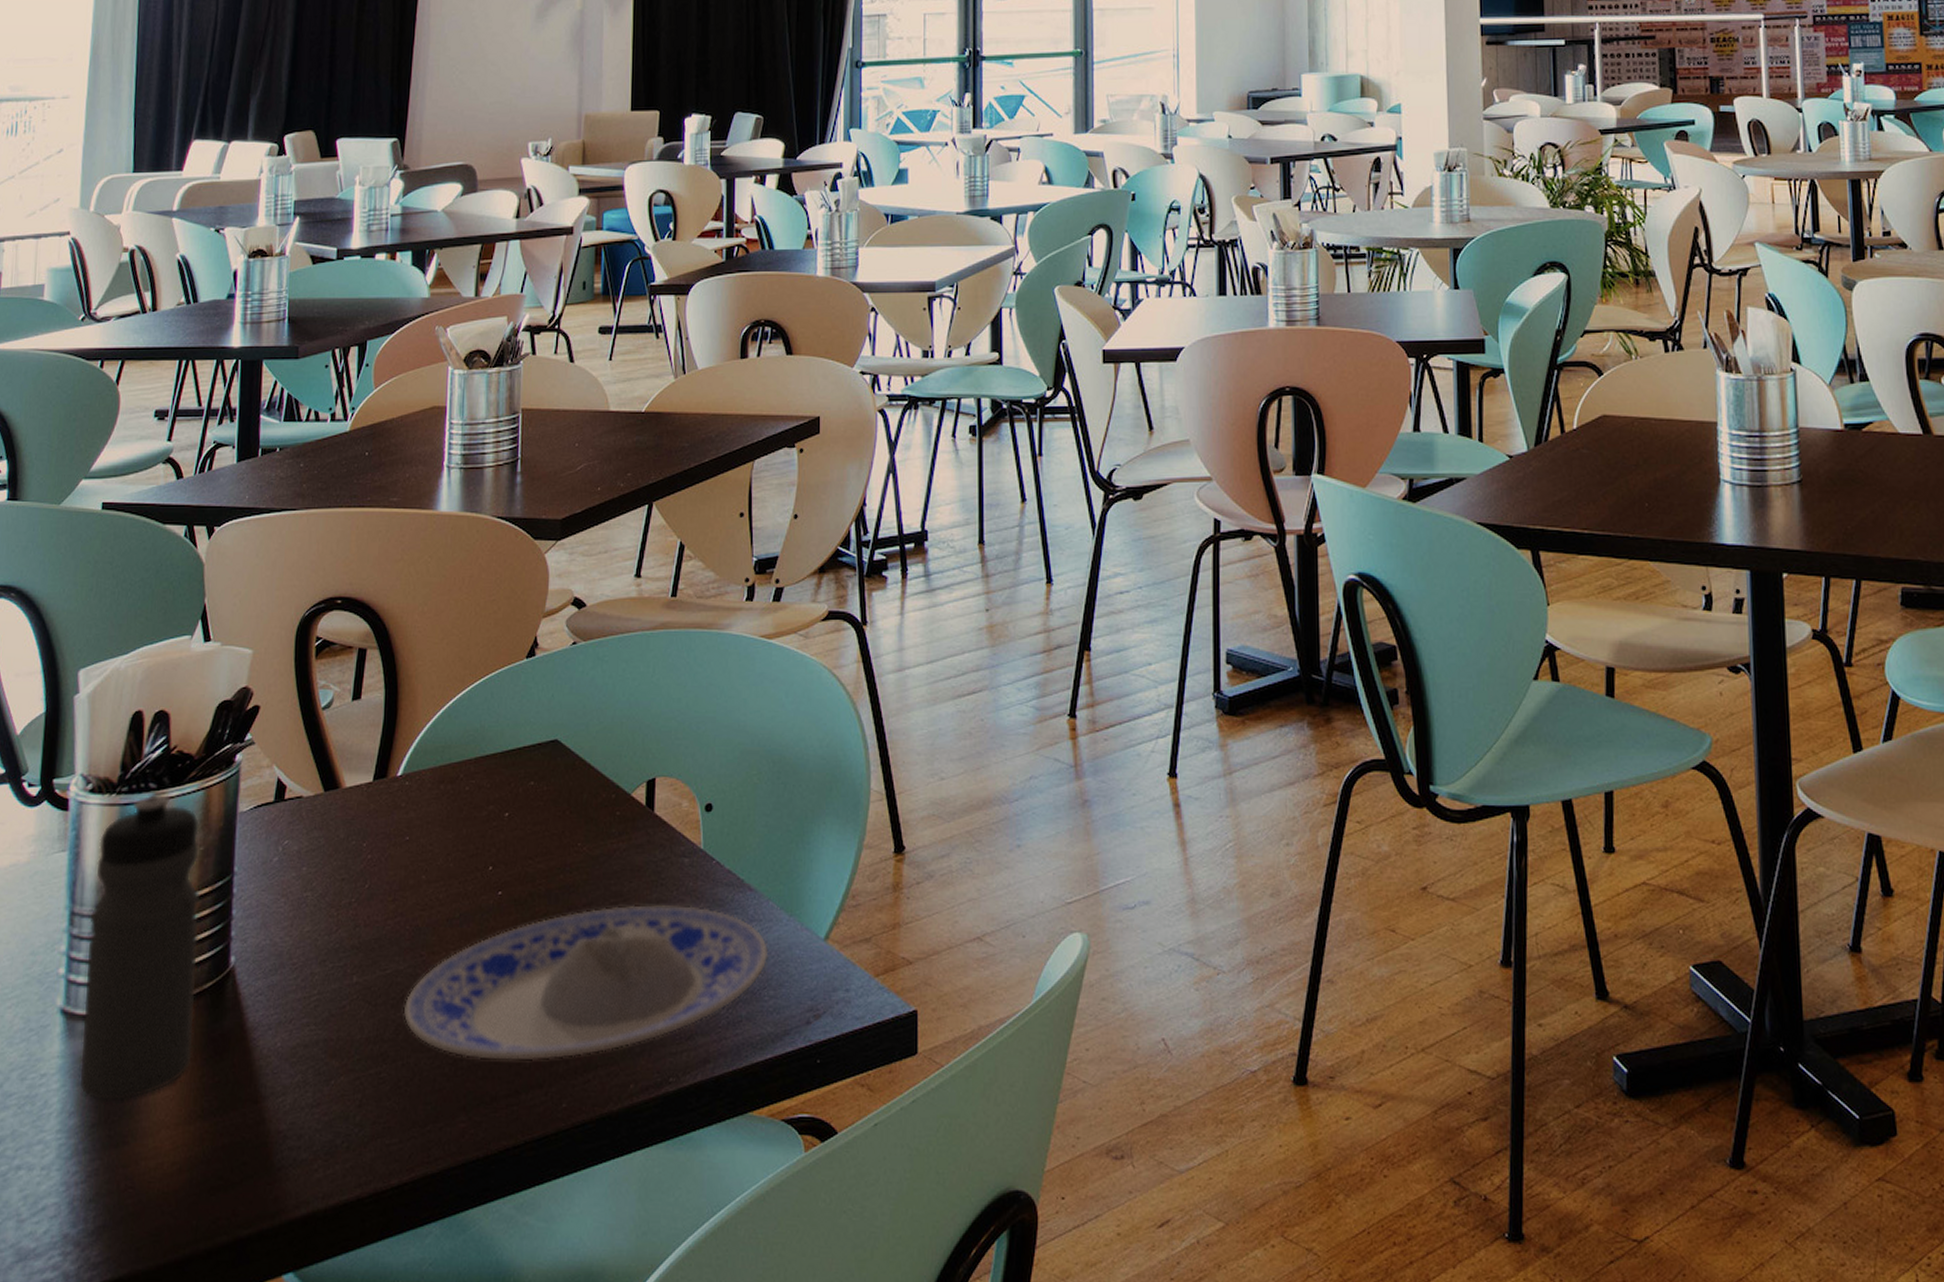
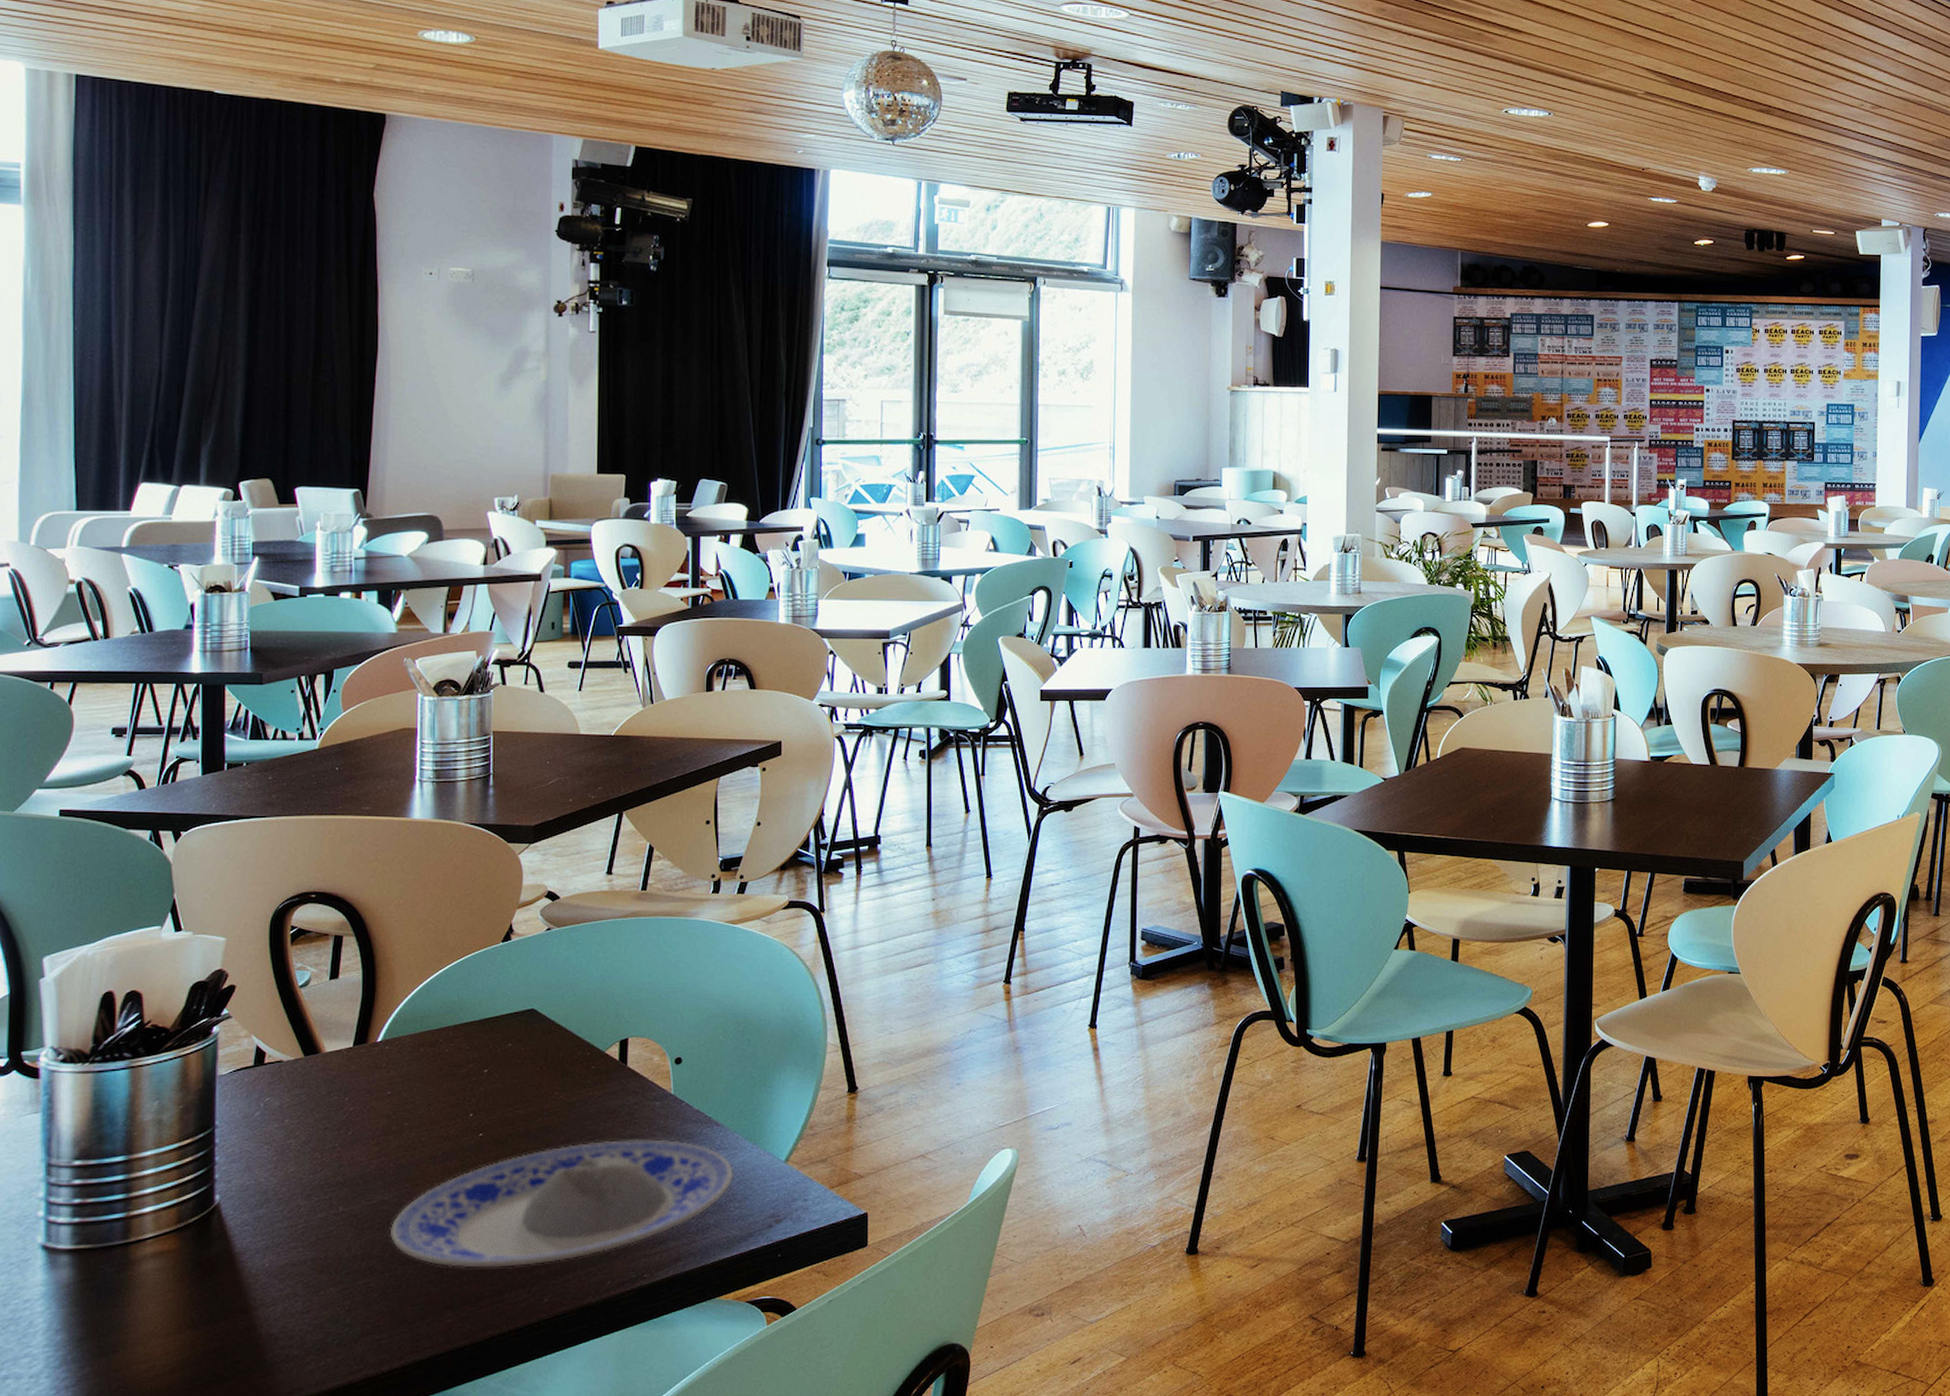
water bottle: present [81,795,201,1101] -> none [65,1063,182,1318]

